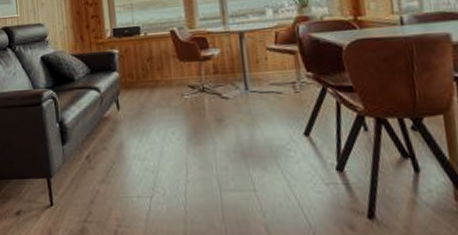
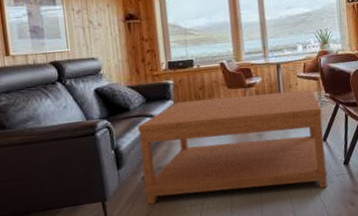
coffee table: none [82,66,313,199] -> present [138,89,328,205]

